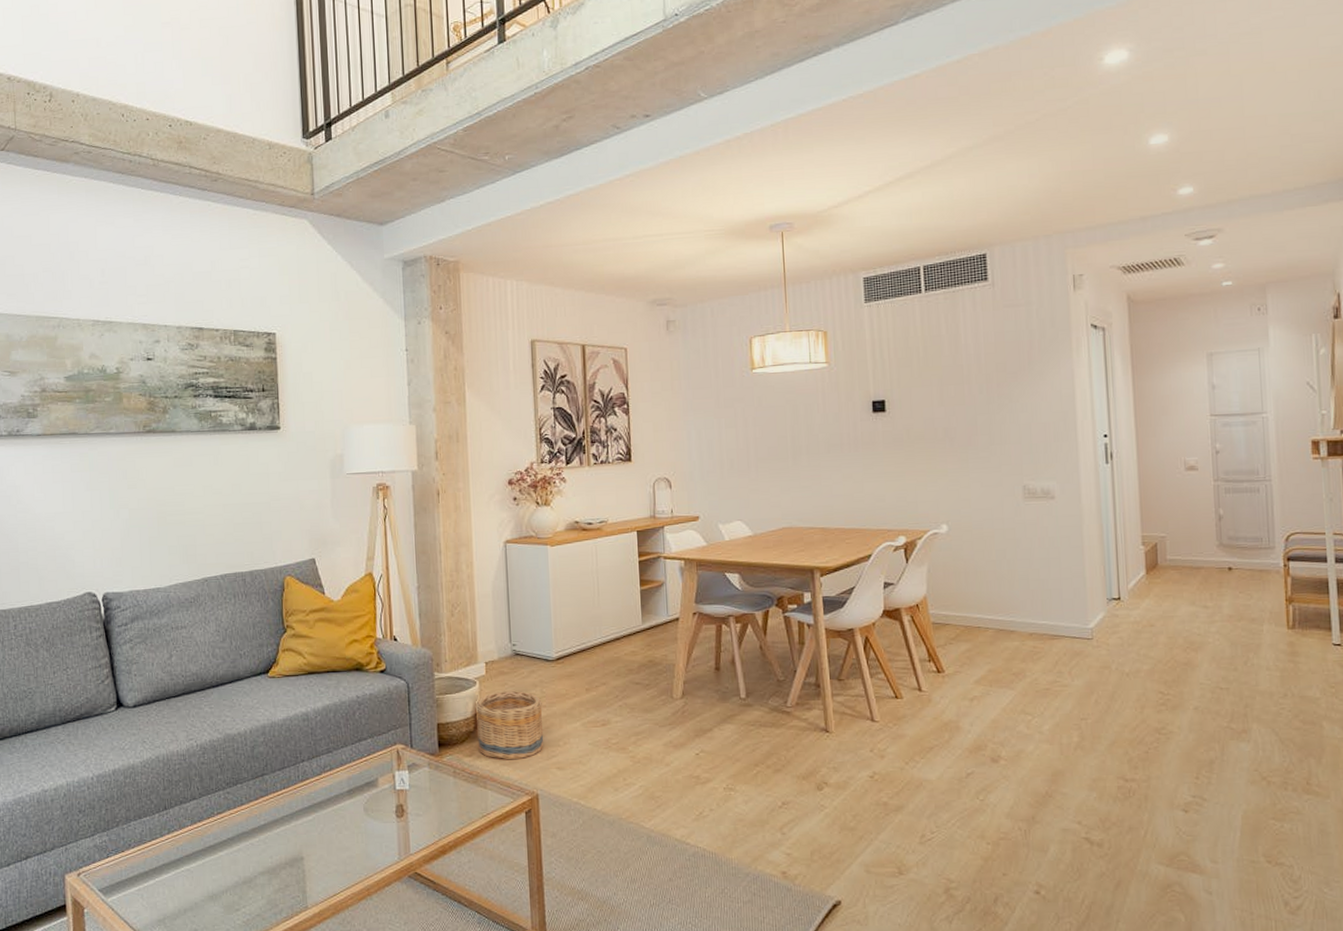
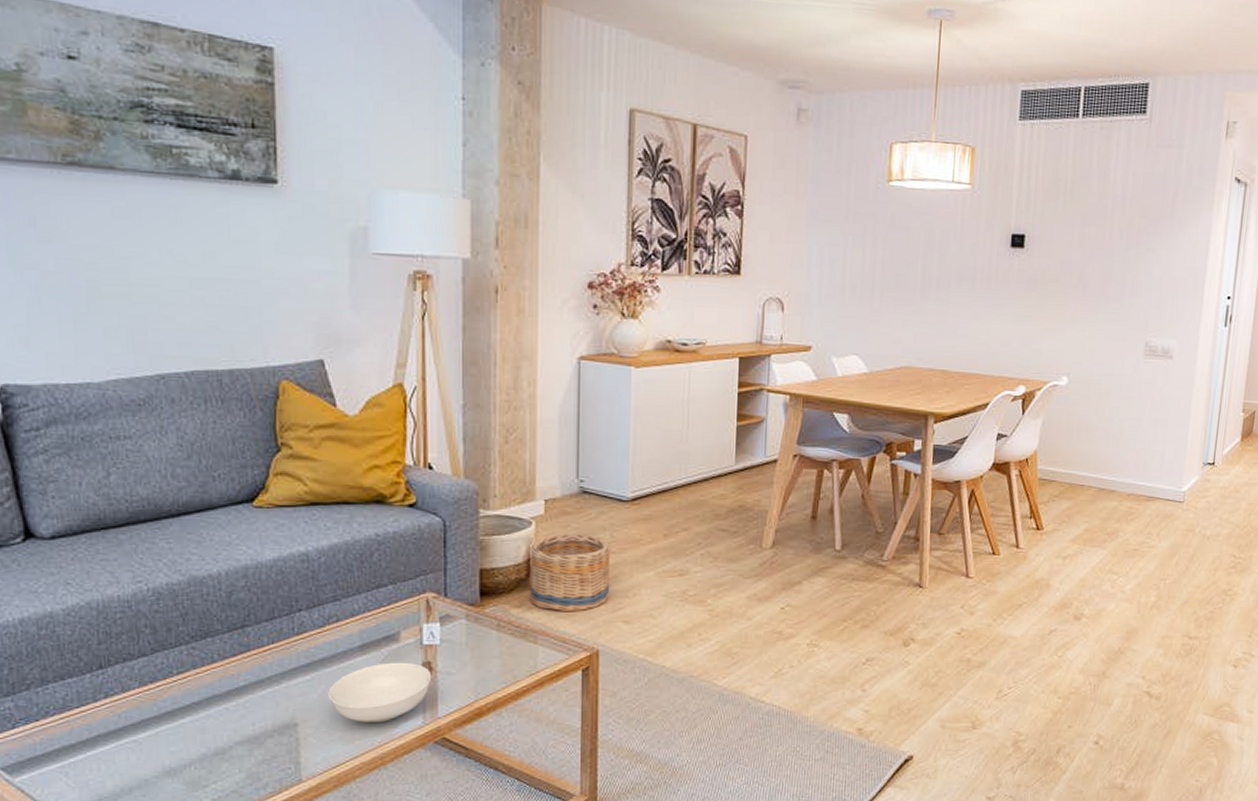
bowl: none [325,805,404,858] -> present [328,662,432,723]

